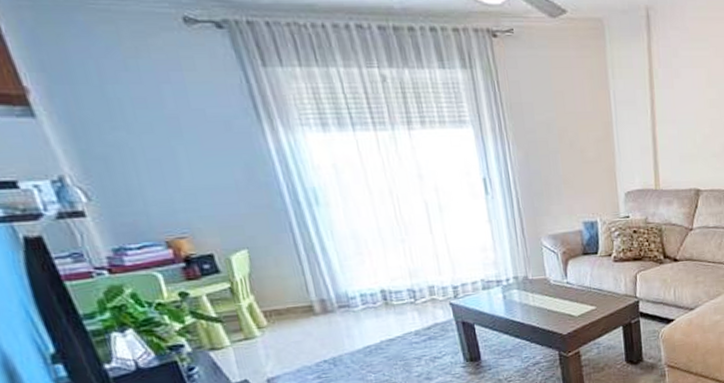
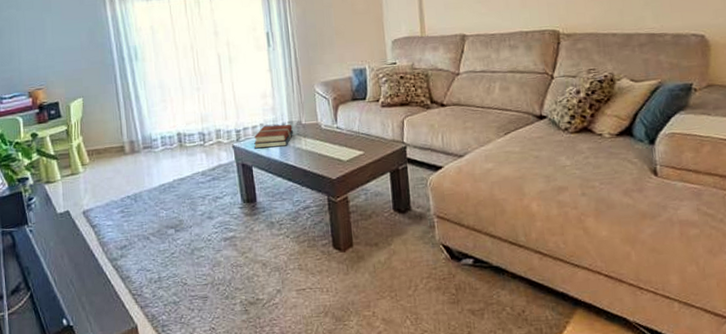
books: none [474,280,520,306] -> present [254,124,294,149]

